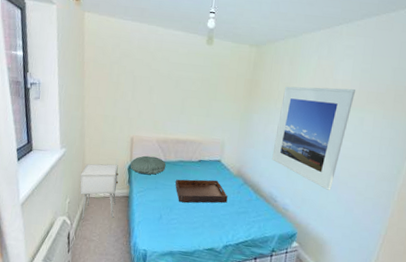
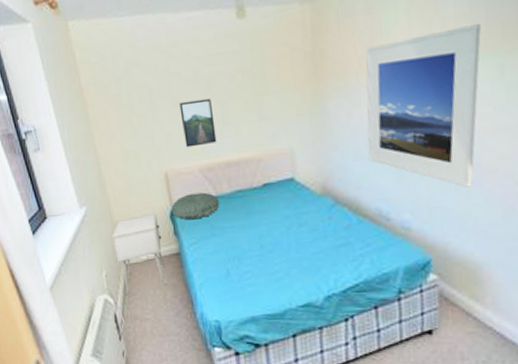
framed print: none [151,90,176,125] -> present [179,98,217,148]
serving tray: present [175,179,228,203] -> none [237,207,317,248]

